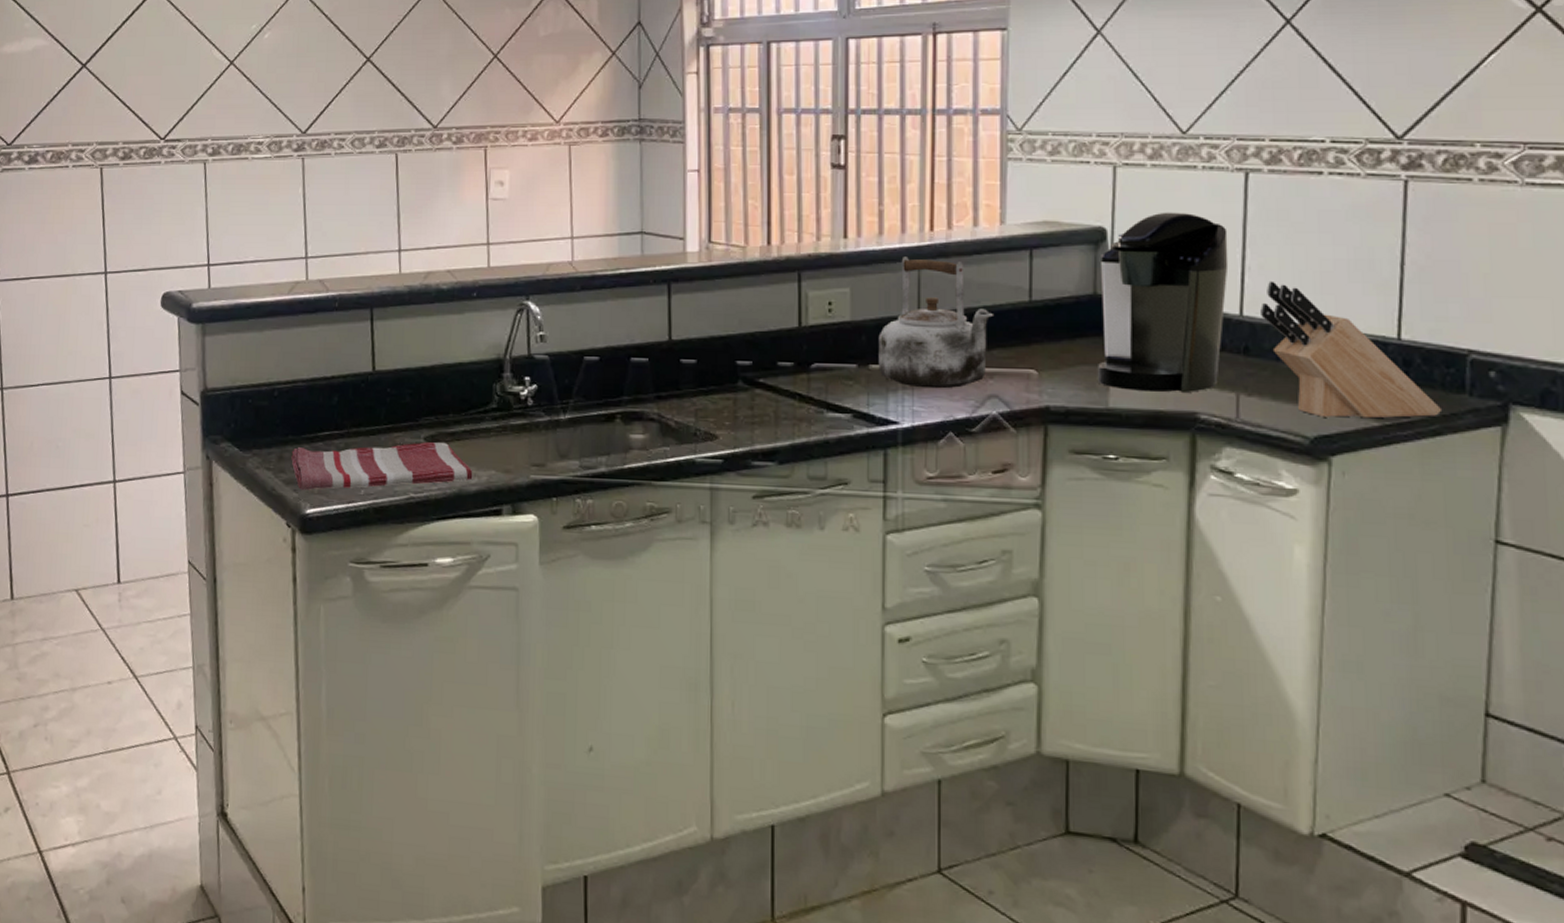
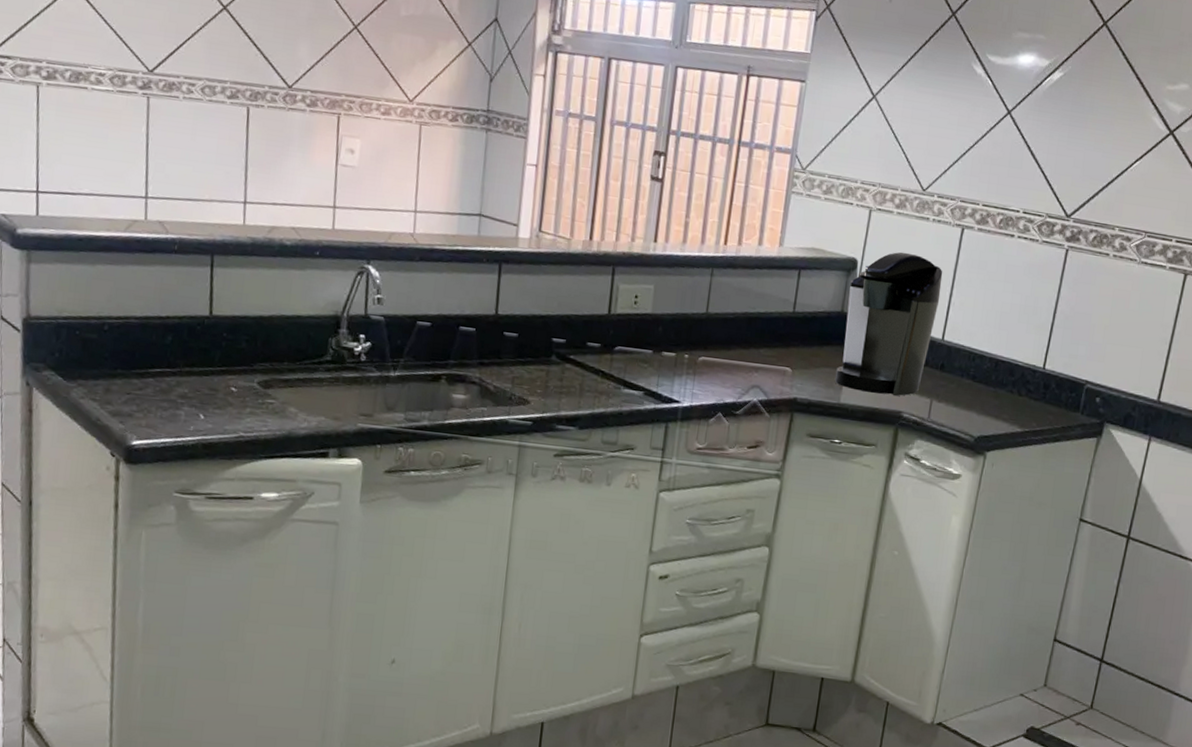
dish towel: present [291,442,473,490] -> none [119,381,304,425]
kettle: present [878,256,995,389] -> none [669,264,765,377]
knife block: present [1260,281,1441,419] -> none [956,315,1062,427]

